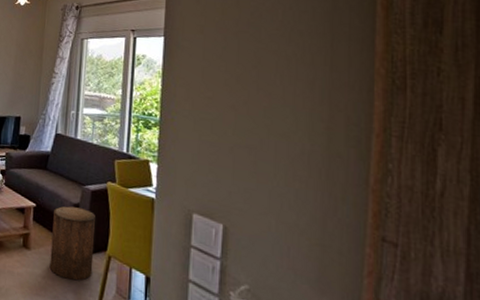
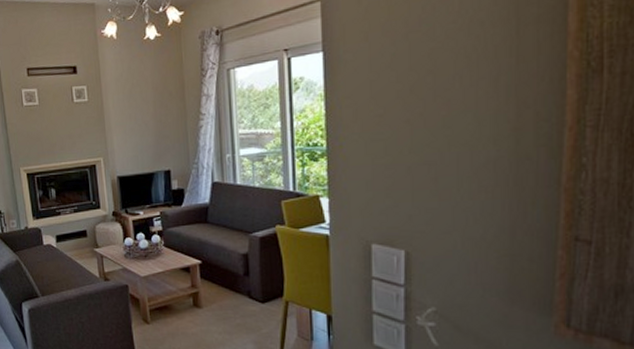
stool: present [49,206,96,281] -> none [222,257,271,331]

